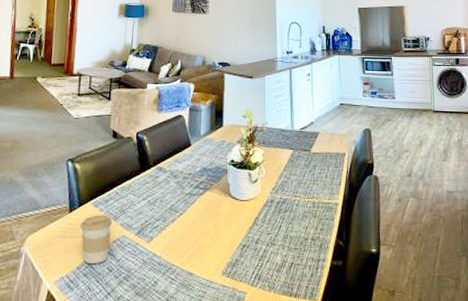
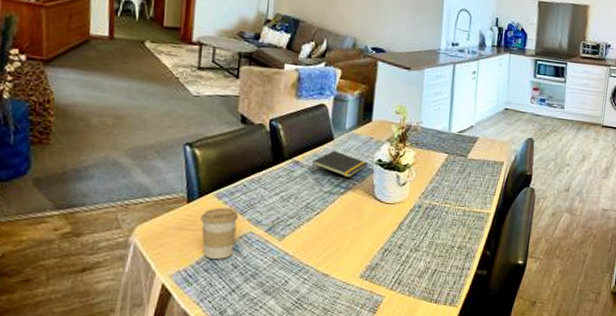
notepad: none [173,155,223,179] -> present [311,150,369,177]

